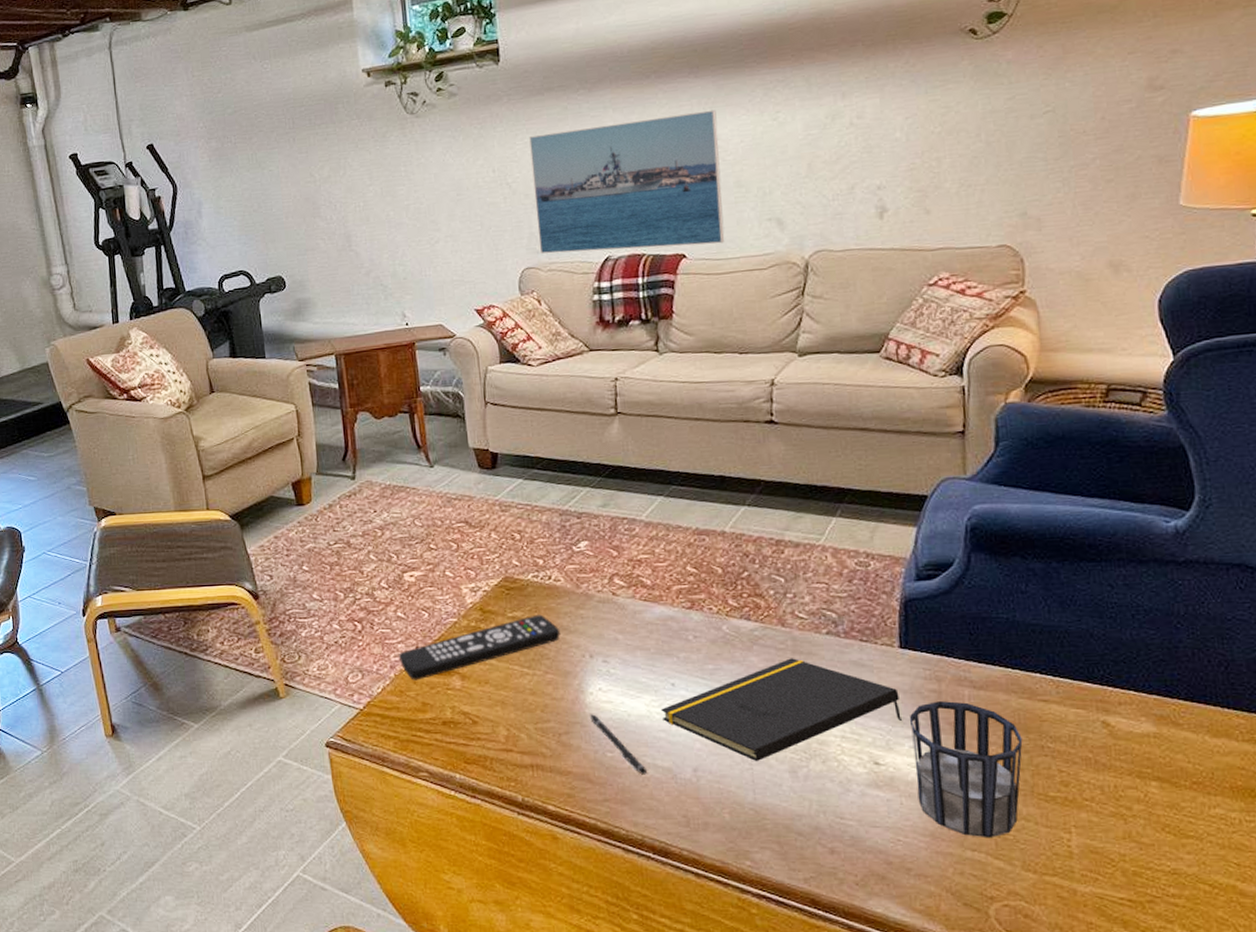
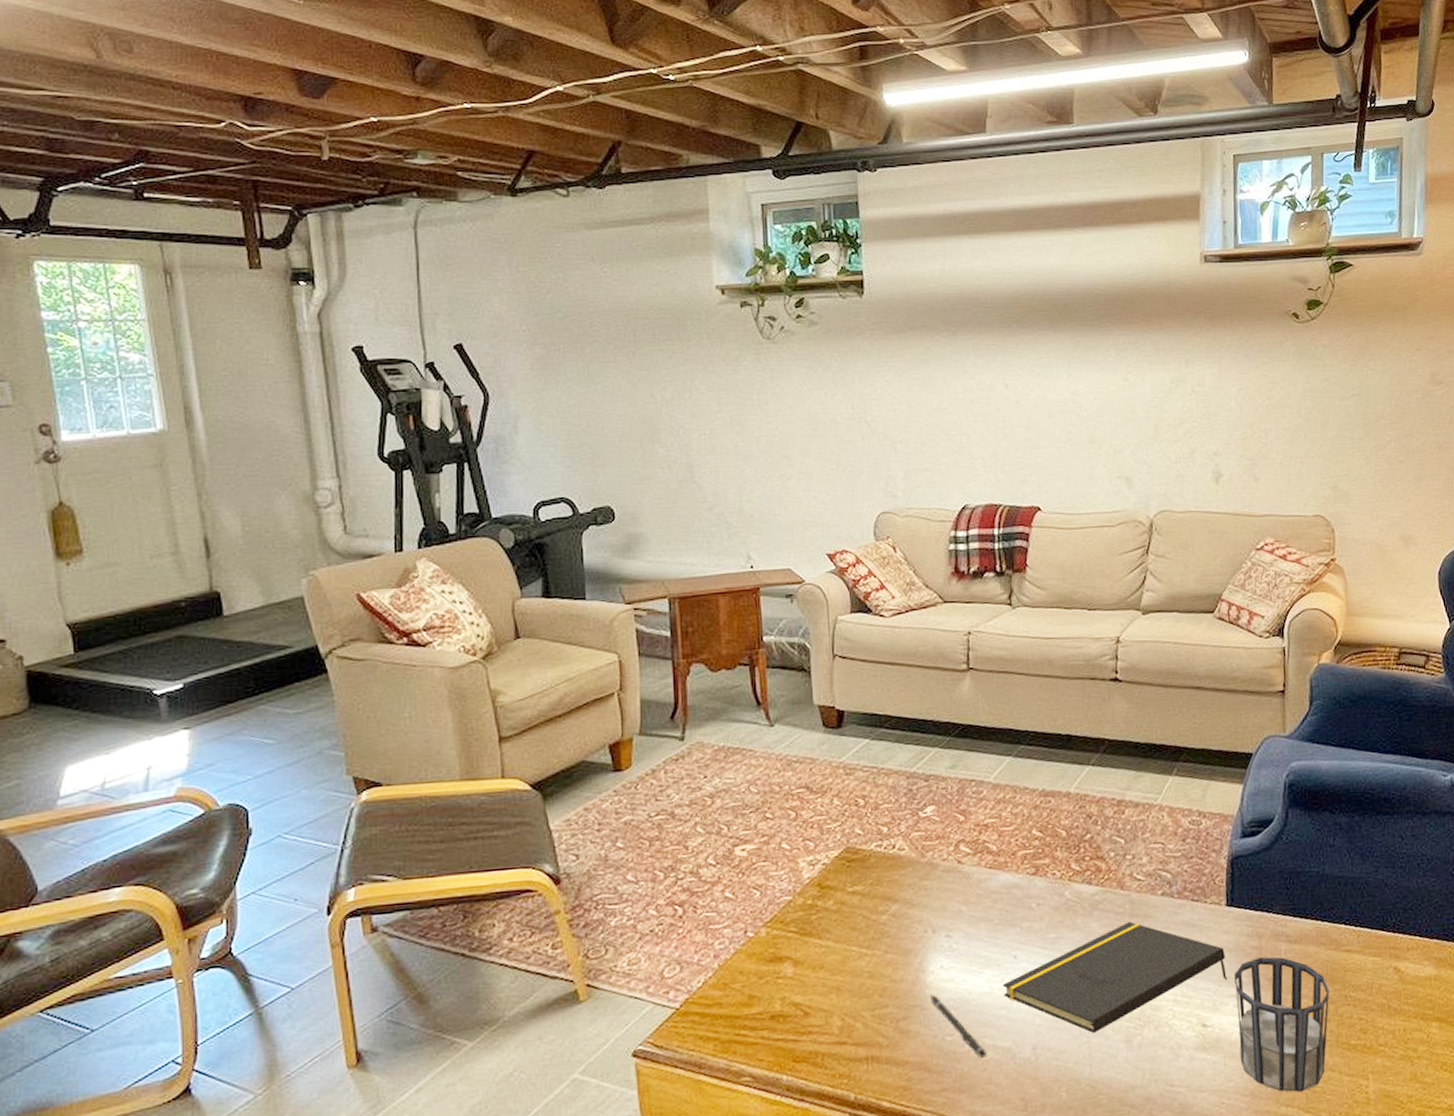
remote control: present [399,614,561,681] -> none [725,887,903,971]
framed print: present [529,109,725,255] -> none [891,365,1078,499]

